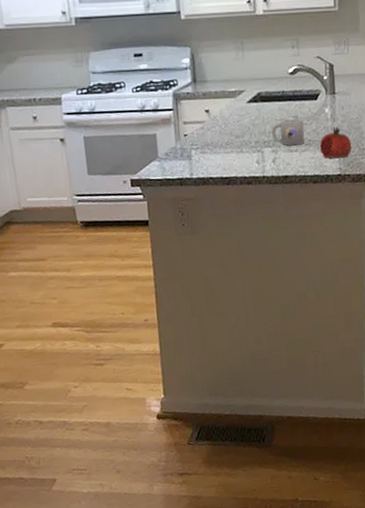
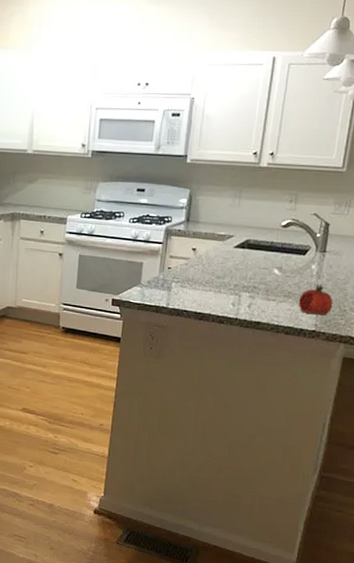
mug: present [271,118,305,146] -> none [252,268,287,295]

